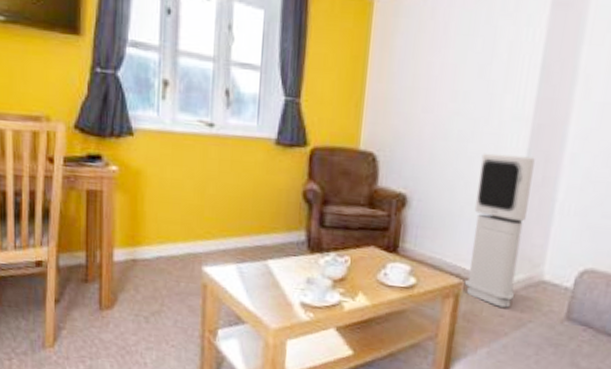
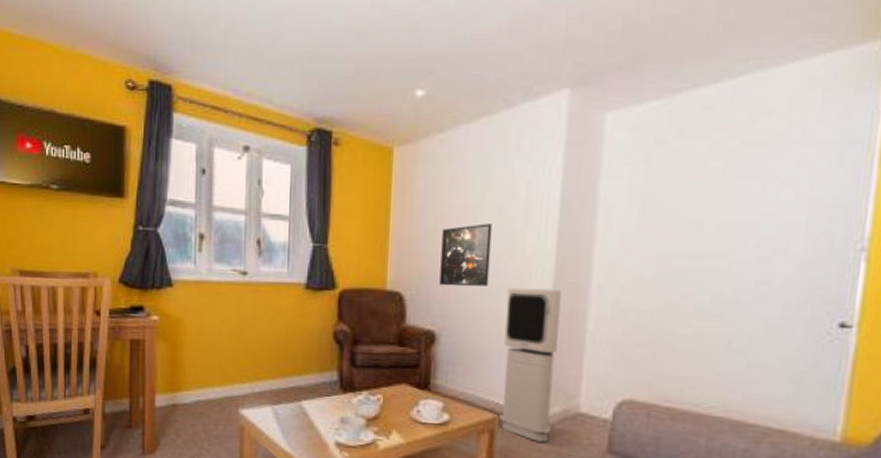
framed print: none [414,85,471,151] -> present [439,223,492,287]

